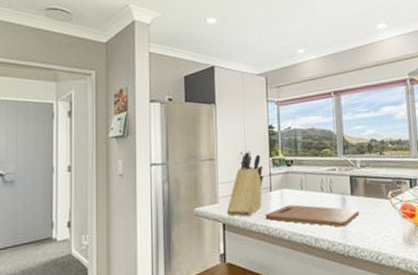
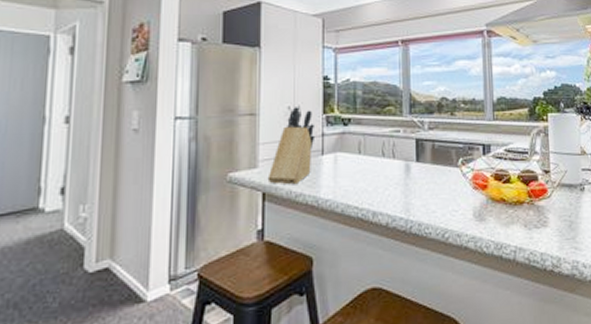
cutting board: present [265,205,360,227] -> none [314,171,425,199]

